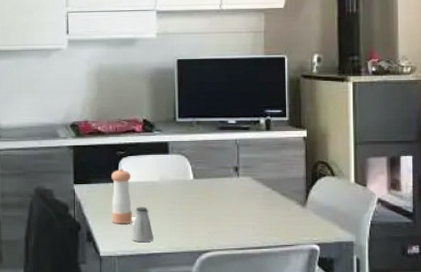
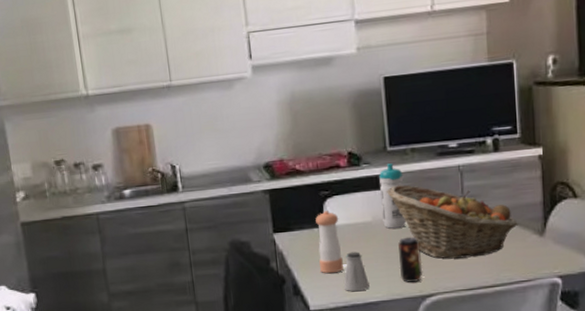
water bottle: none [168,133,189,189] -> present [379,163,406,229]
fruit basket: none [174,152,284,221] -> present [387,185,518,259]
beverage can: none [180,197,201,238] -> present [398,237,423,283]

